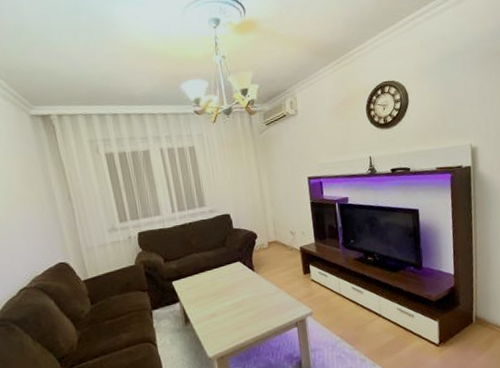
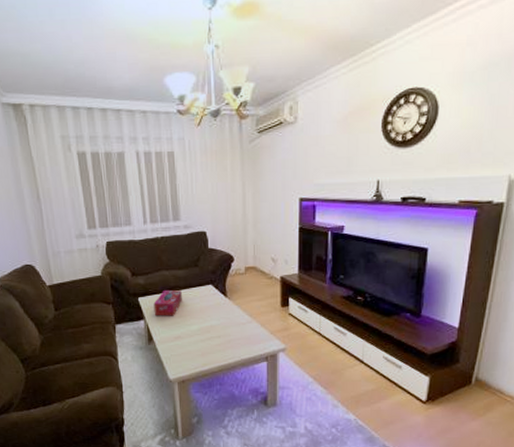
tissue box: none [187,270,214,298] -> present [153,289,182,316]

